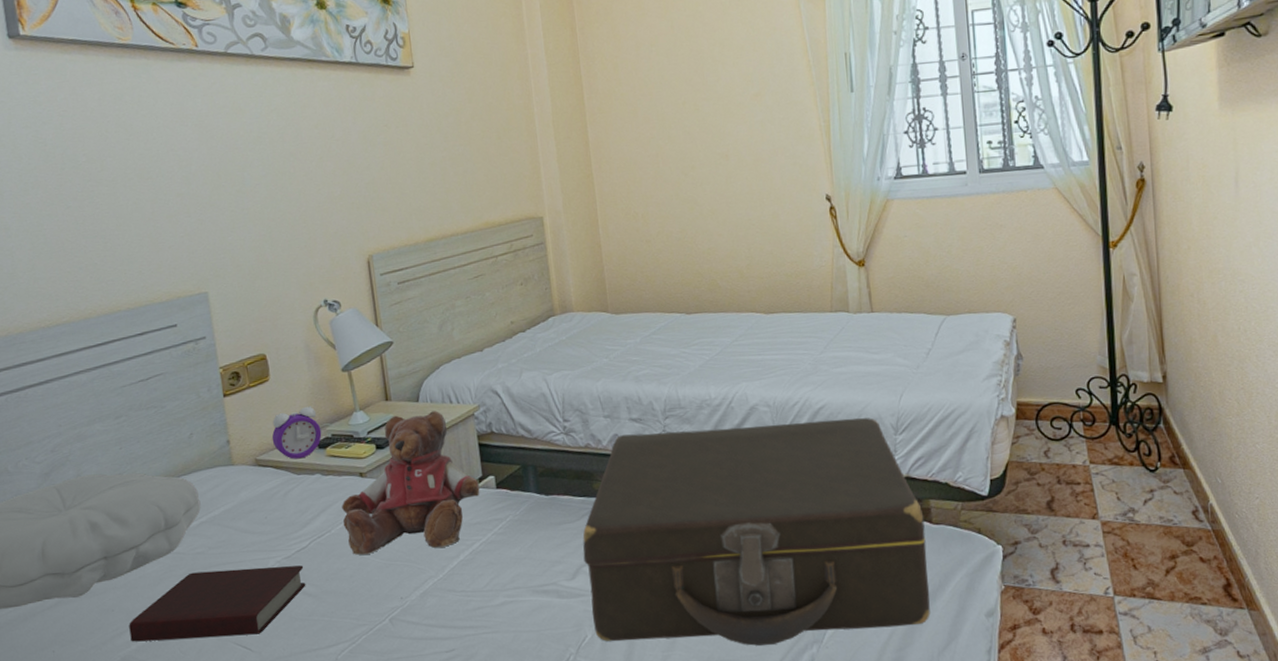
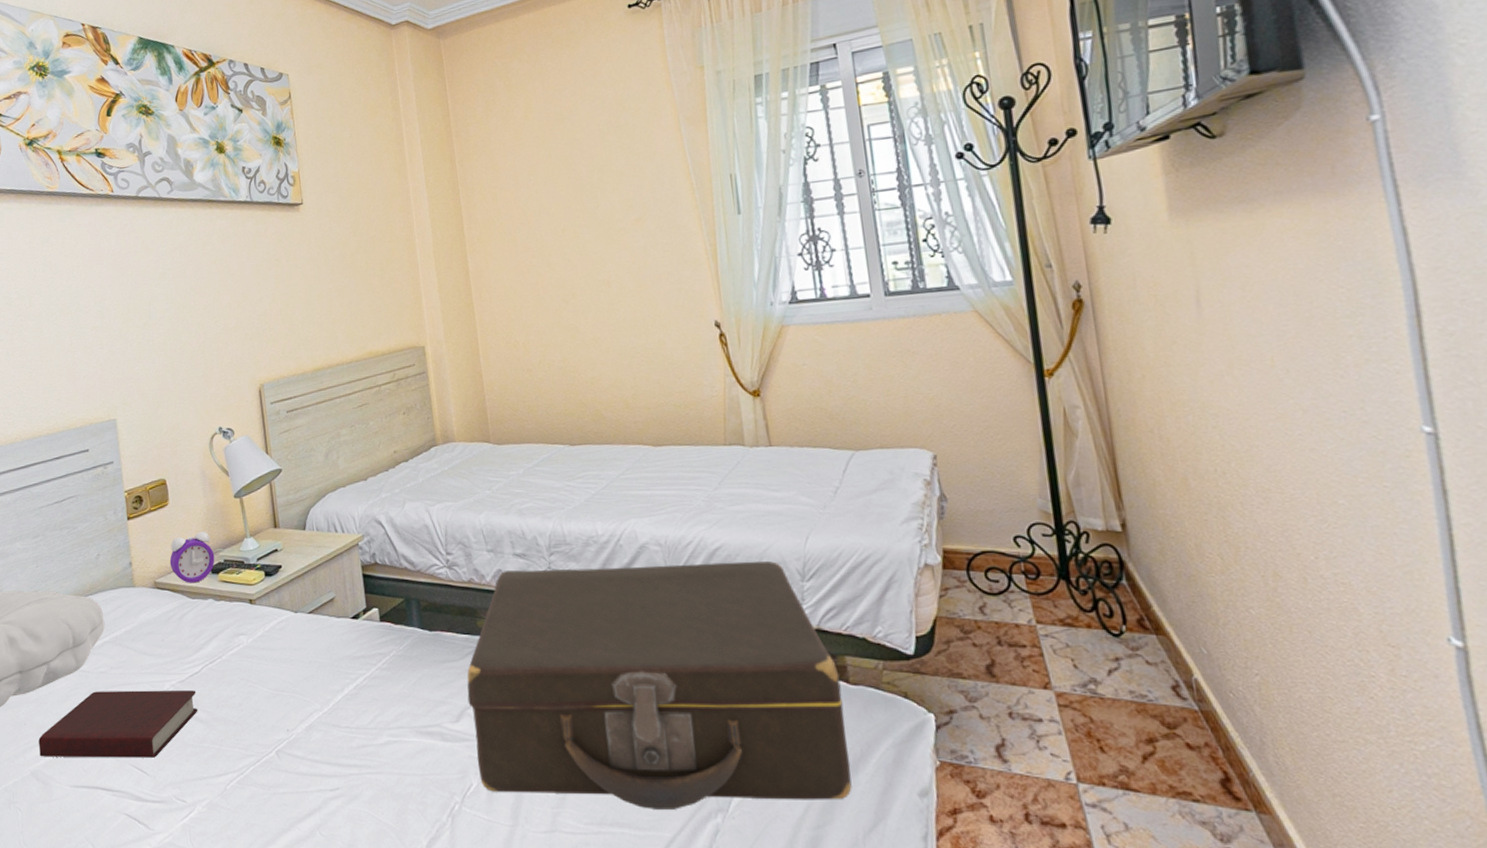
teddy bear: present [342,411,480,556] -> none [232,539,364,684]

